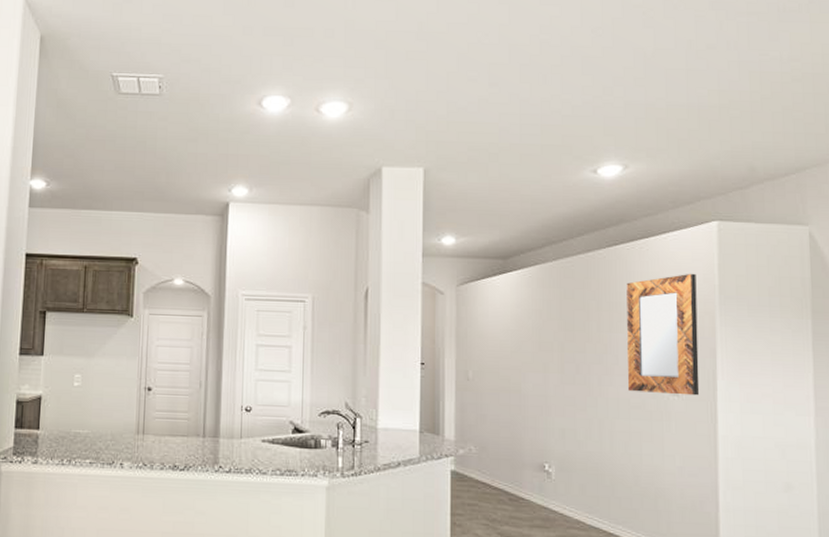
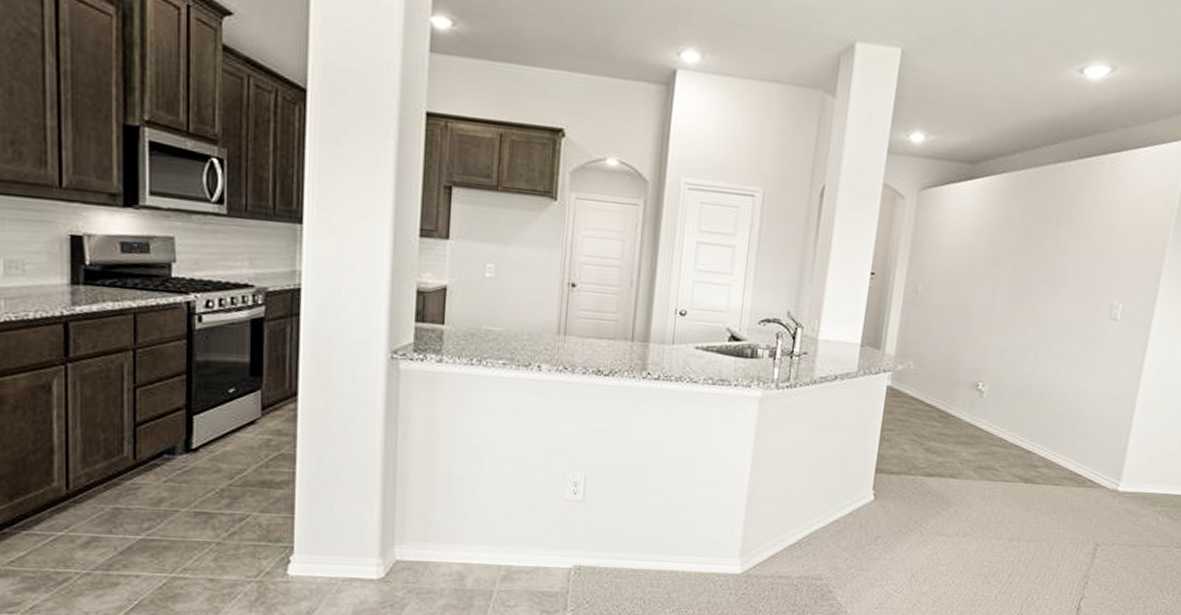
home mirror: present [626,273,700,396] -> none [1070,193,1159,321]

